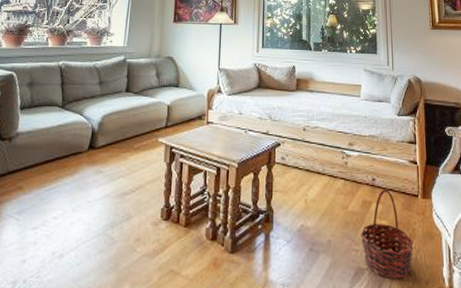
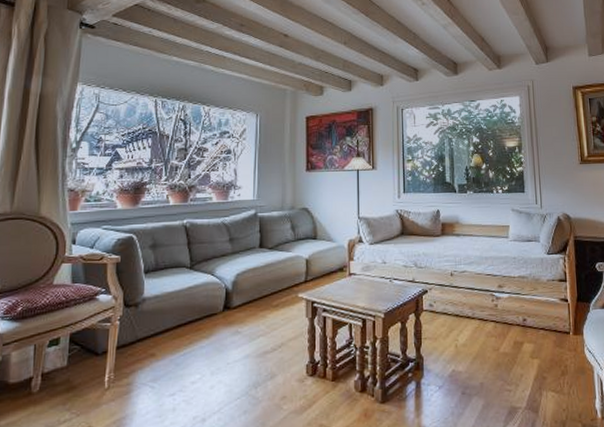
basket: present [360,189,414,279] -> none [512,328,566,415]

